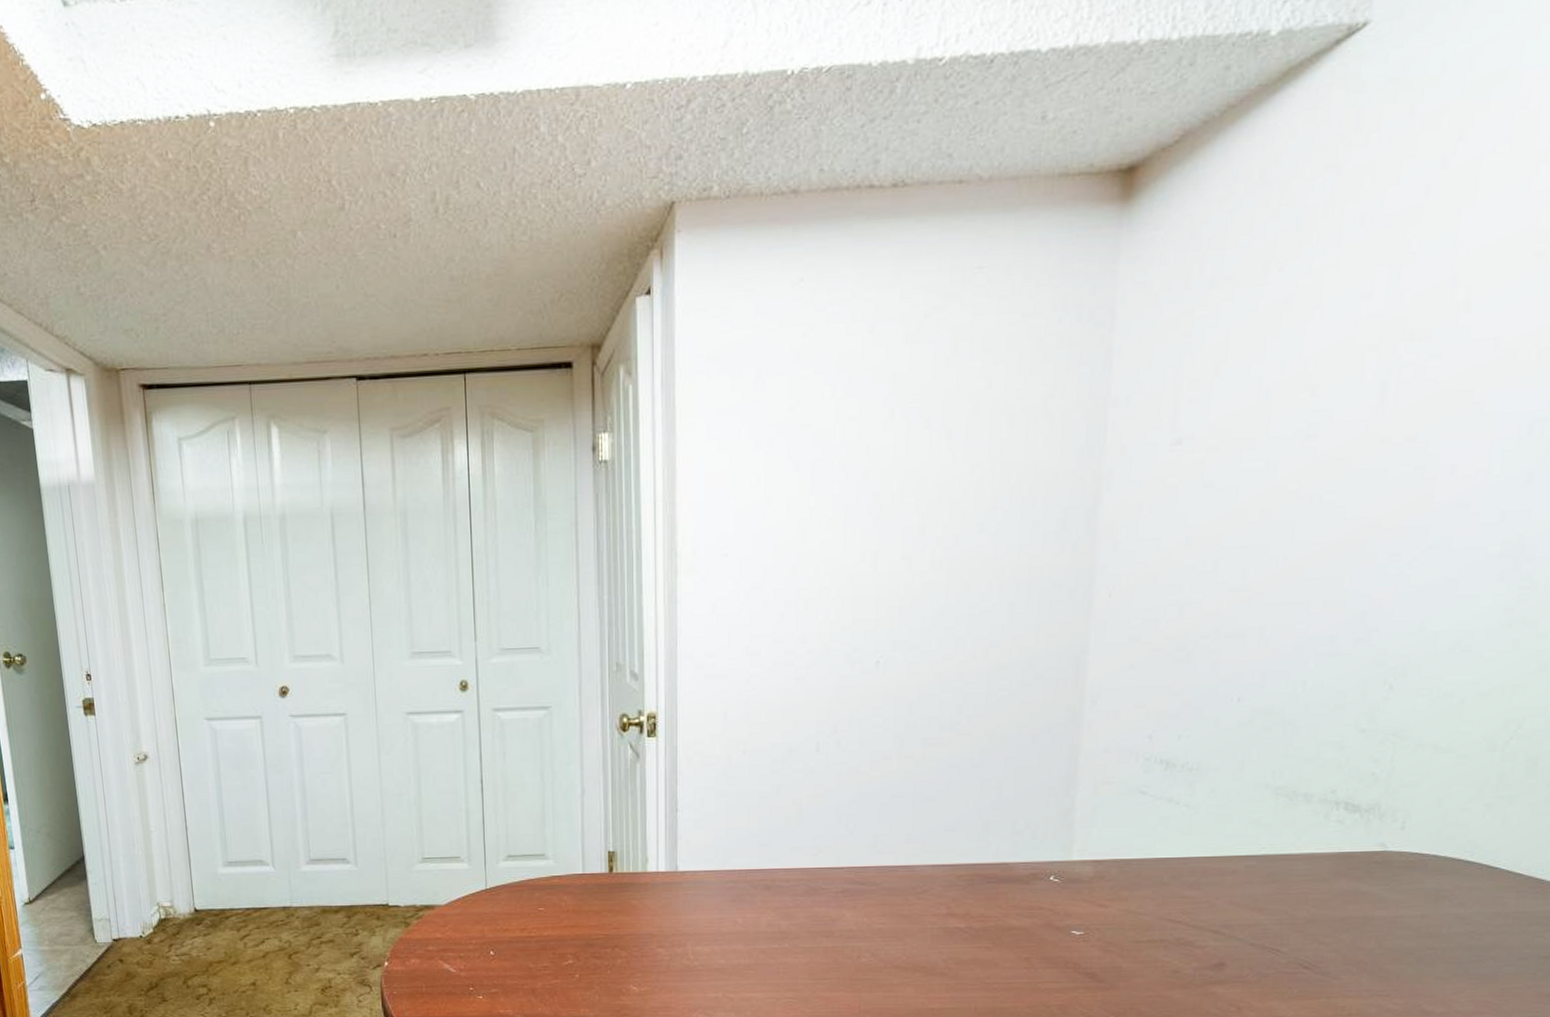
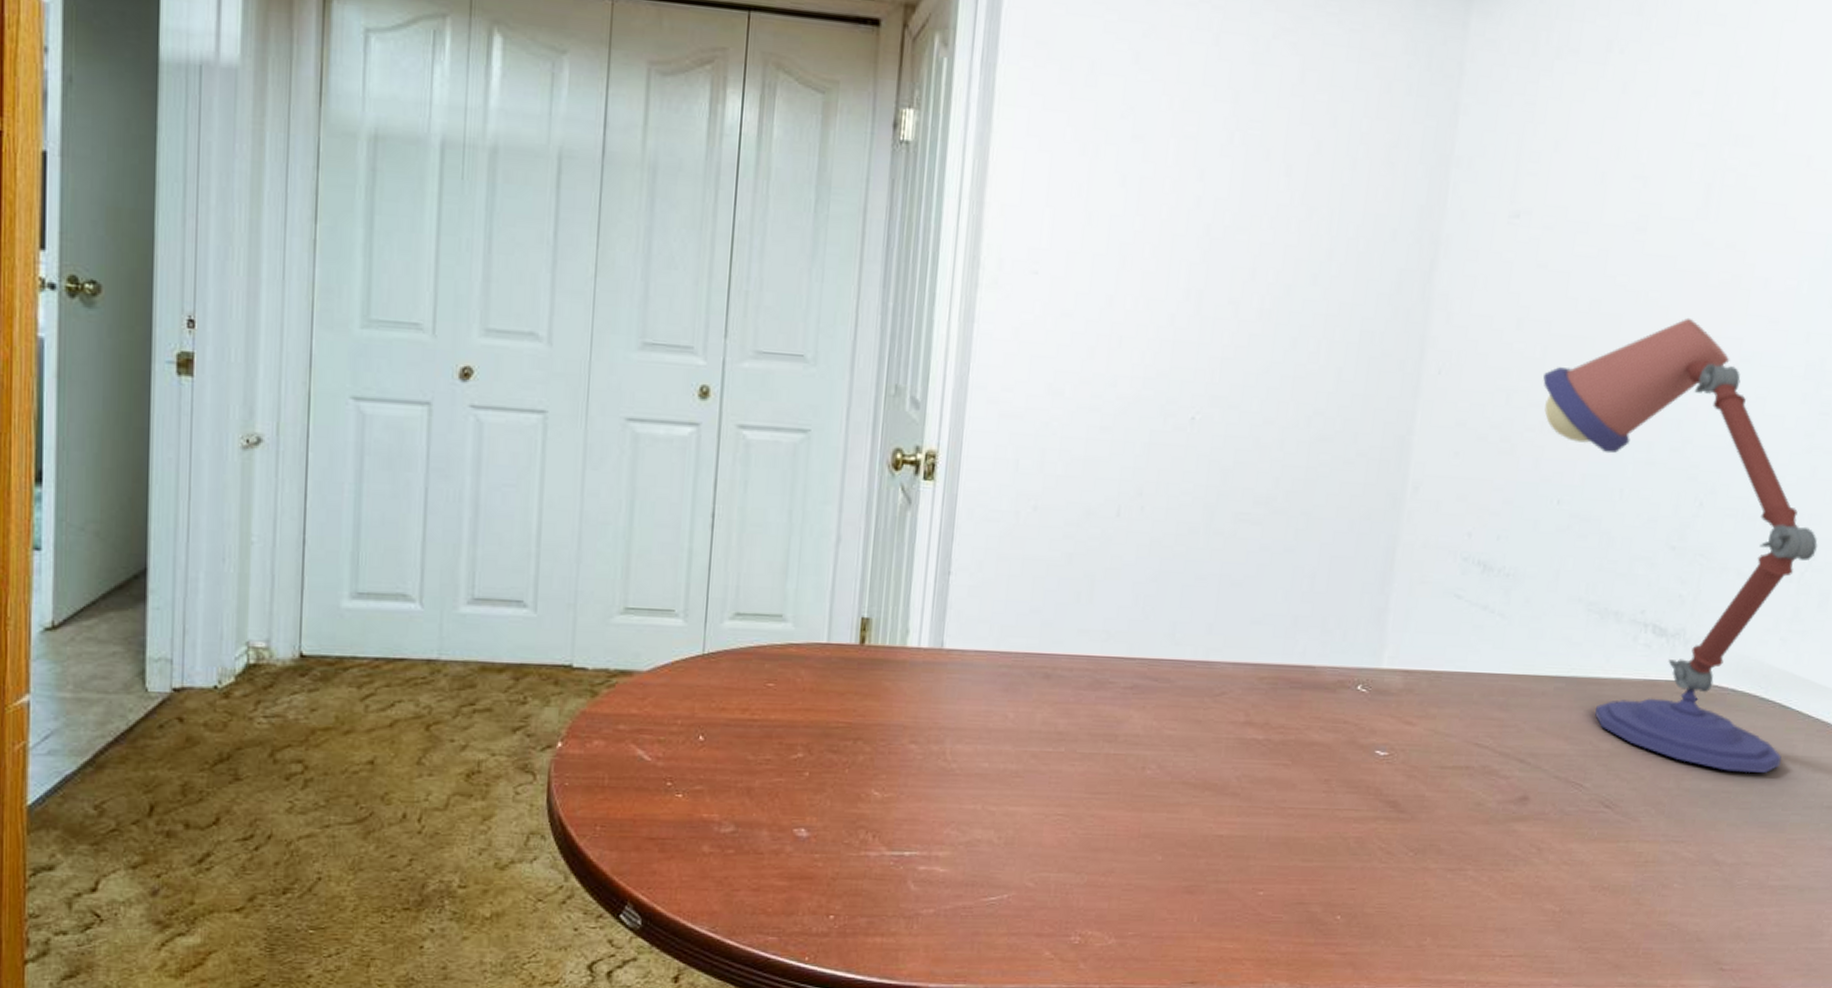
desk lamp: none [1216,513,1523,931] -> present [1543,317,1818,774]

